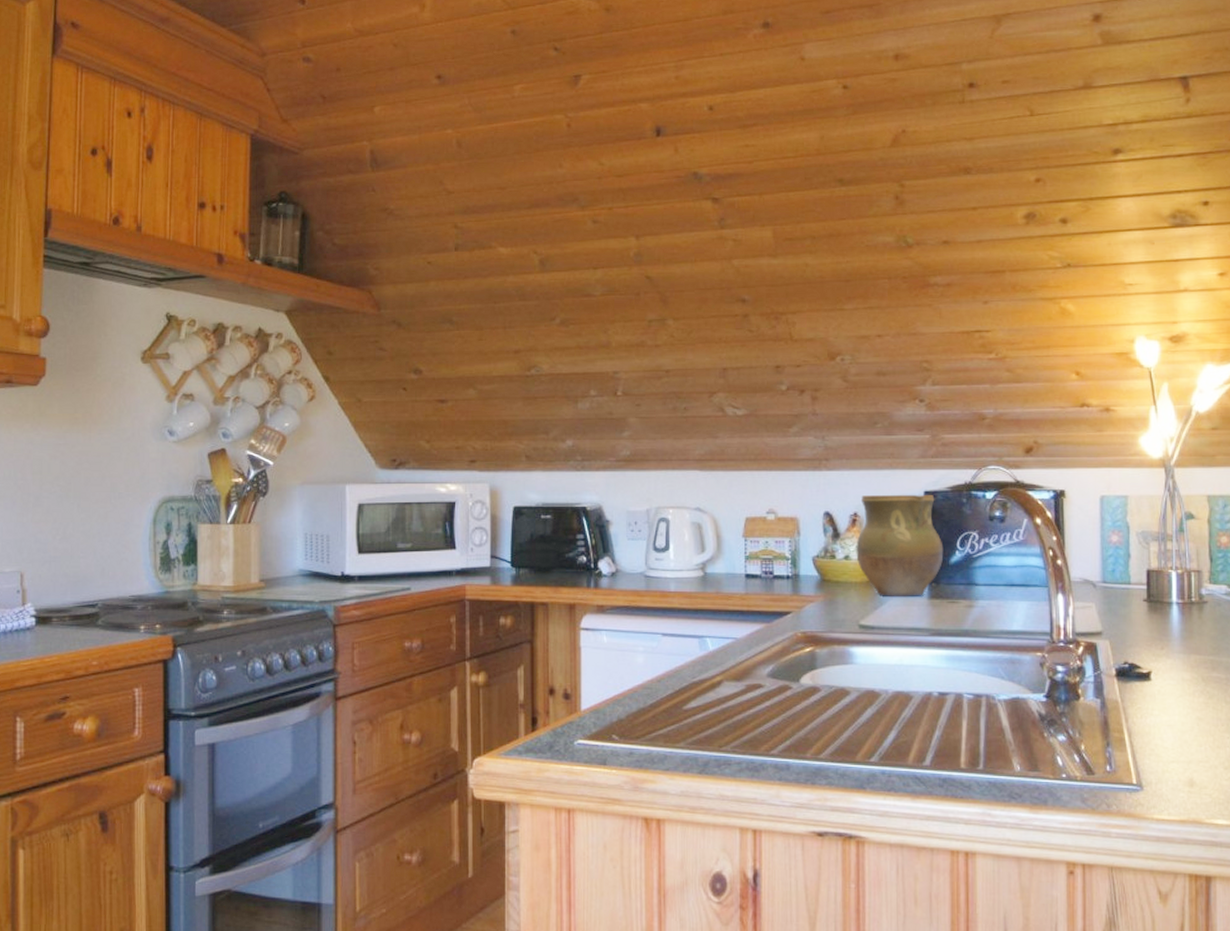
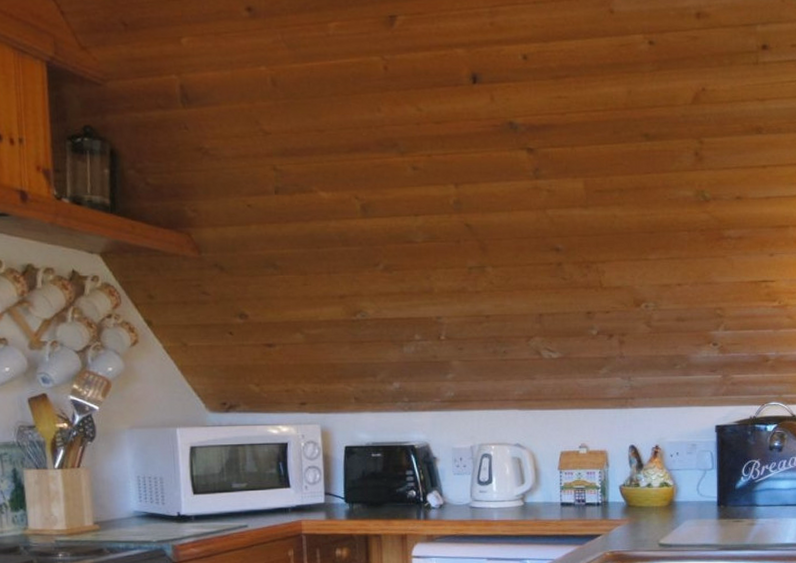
ceramic jug: present [856,494,944,596] -> none [657,428,731,518]

